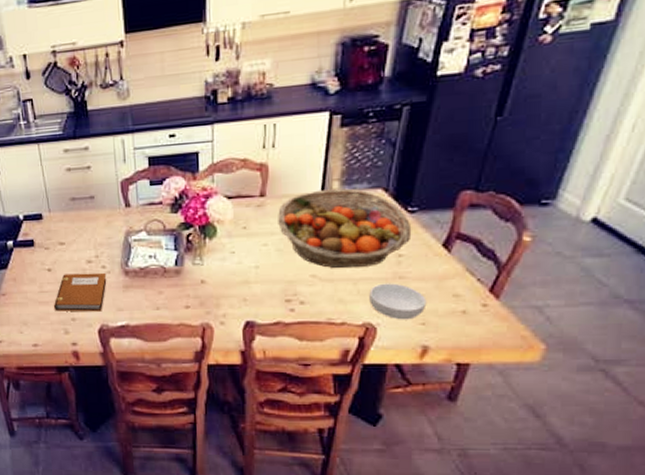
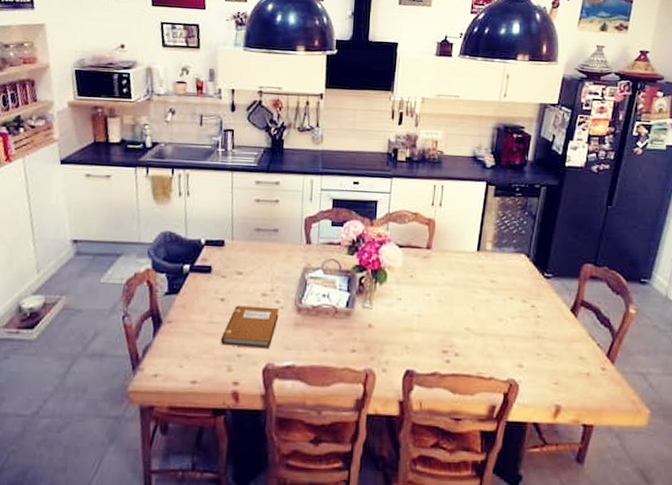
fruit basket: present [278,188,412,268] -> none [440,249,548,324]
cereal bowl: present [369,283,427,320] -> none [513,341,559,379]

